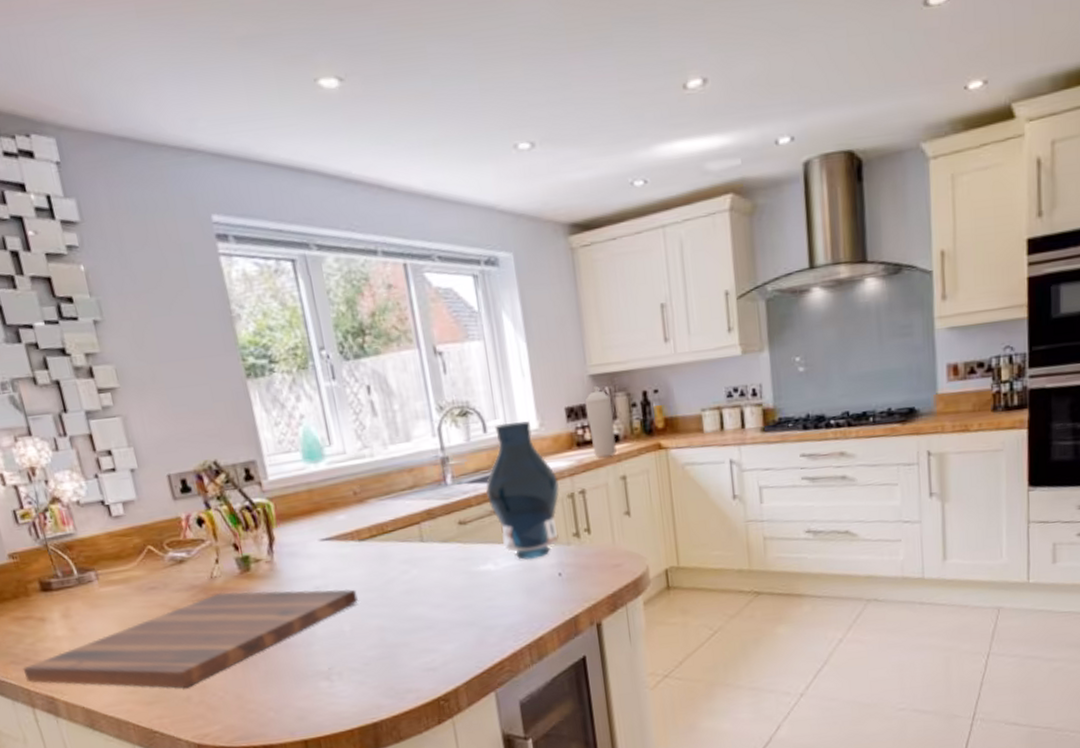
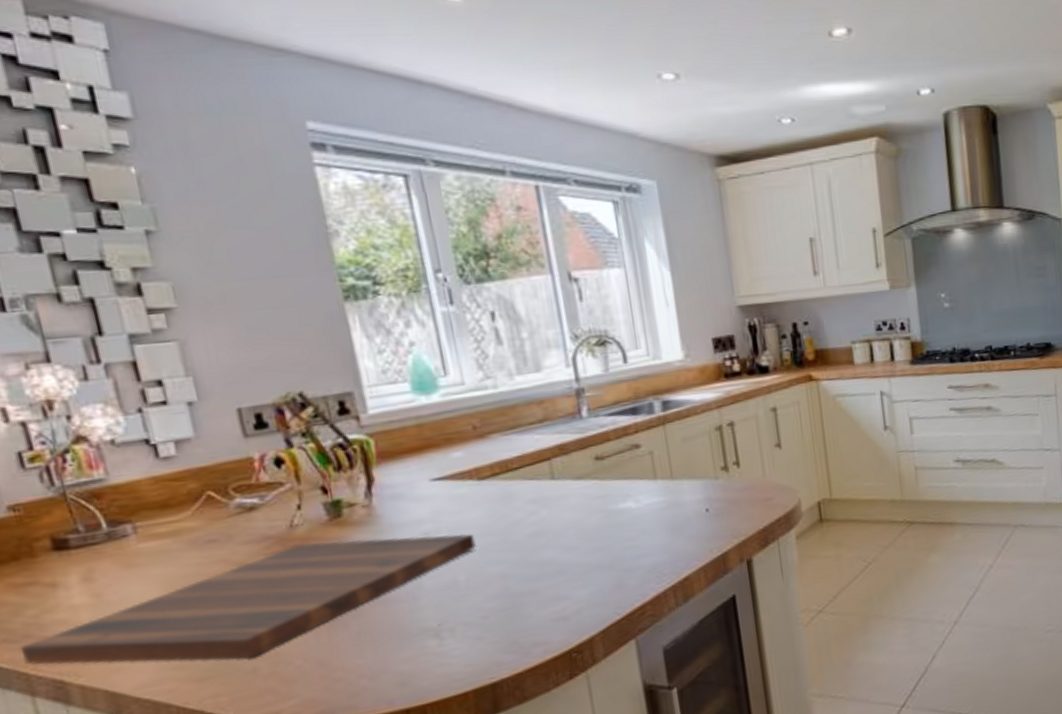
vase: present [486,421,559,560] -> none [626,351,706,496]
canister: present [584,386,617,457] -> none [732,317,767,389]

